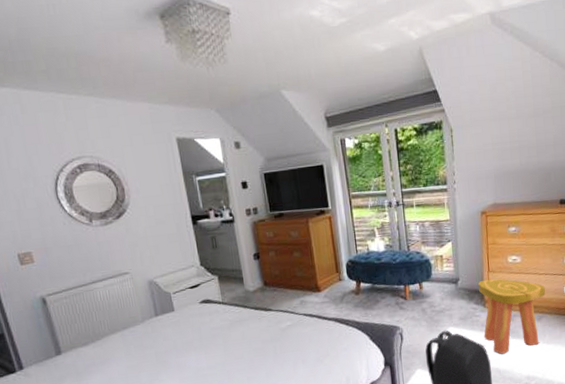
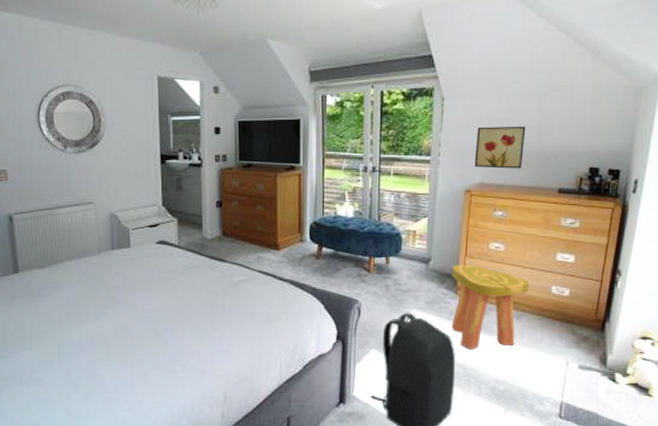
wall art: none [484,147,527,190] -> present [474,126,526,169]

